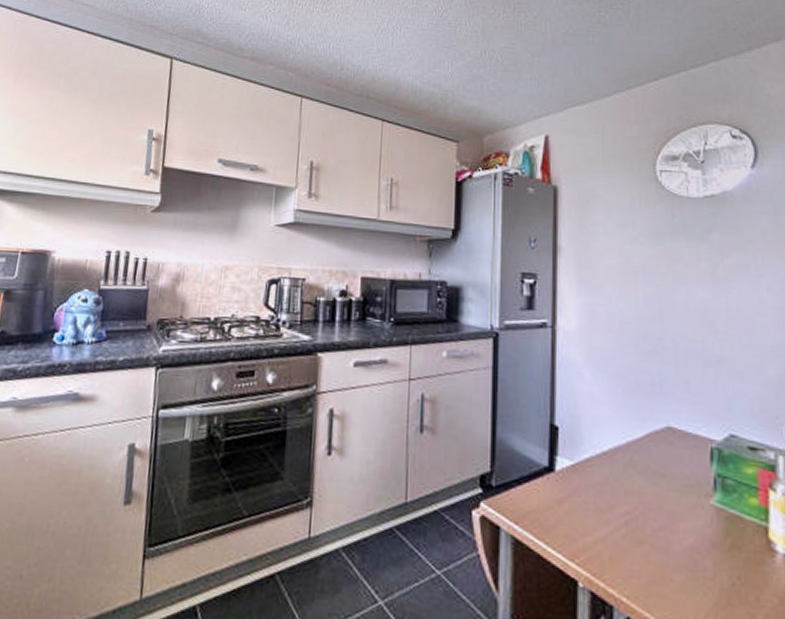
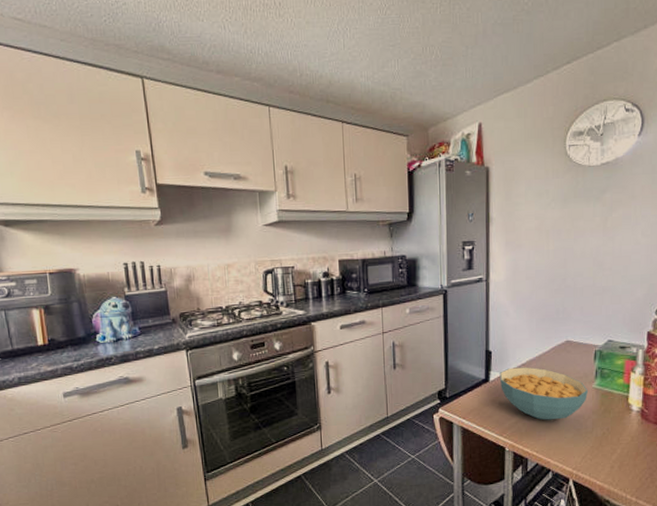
cereal bowl: none [569,455,704,549] -> present [499,367,588,421]

